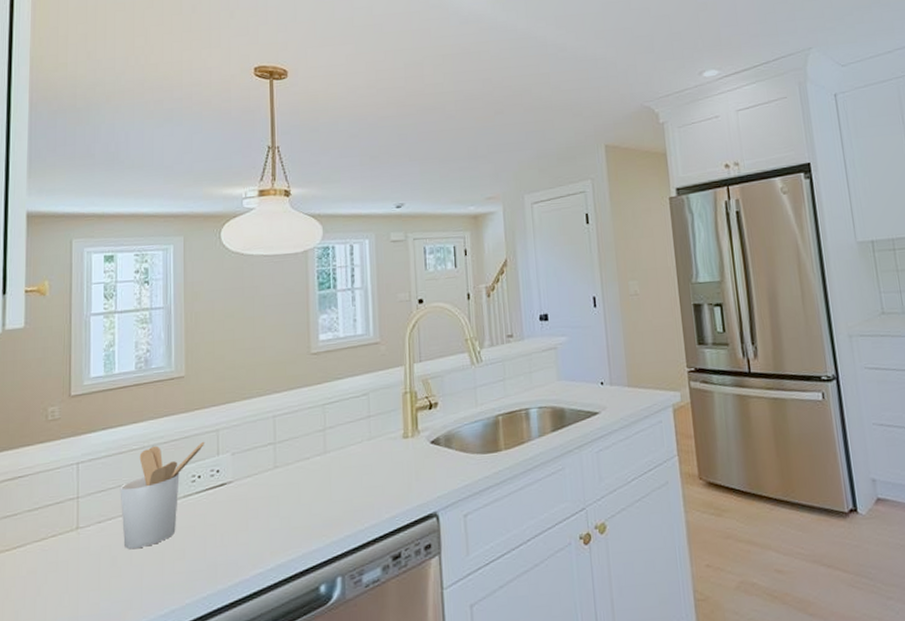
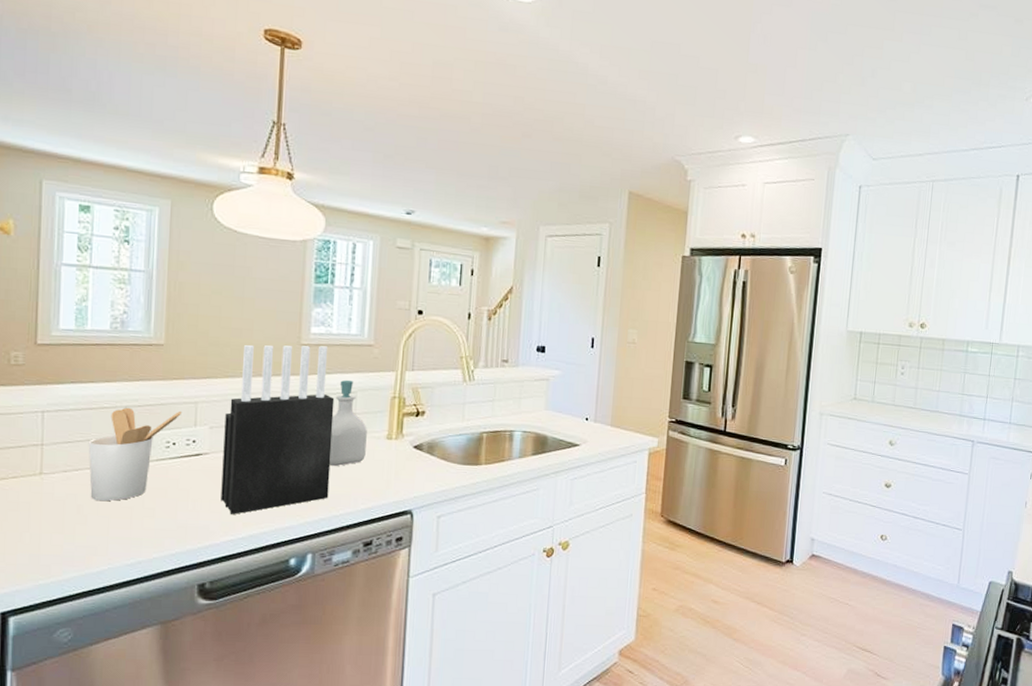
knife block: none [245,351,352,546] -> present [221,344,335,516]
soap bottle: none [347,382,384,476] -> present [329,379,367,466]

